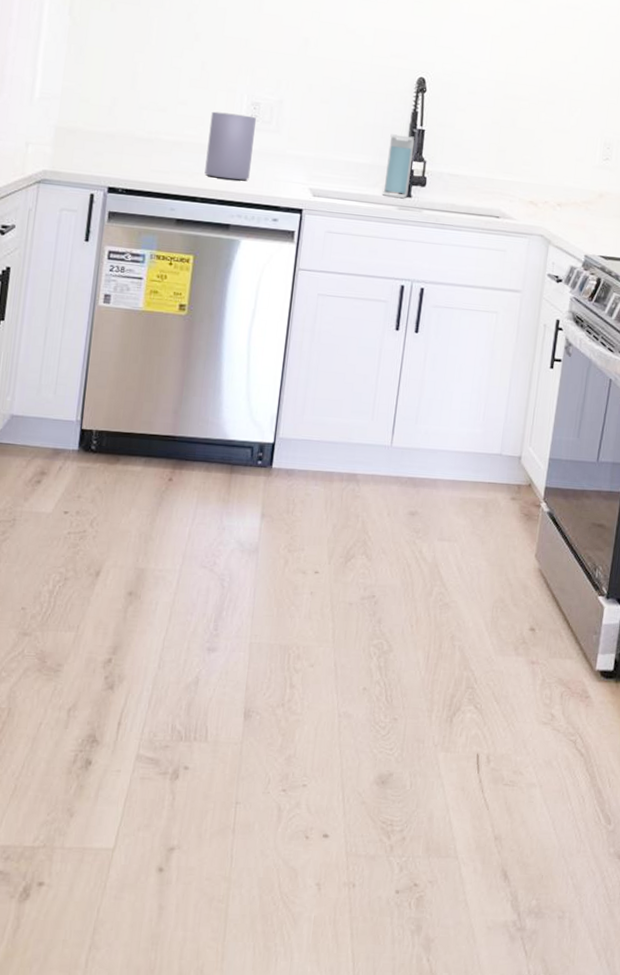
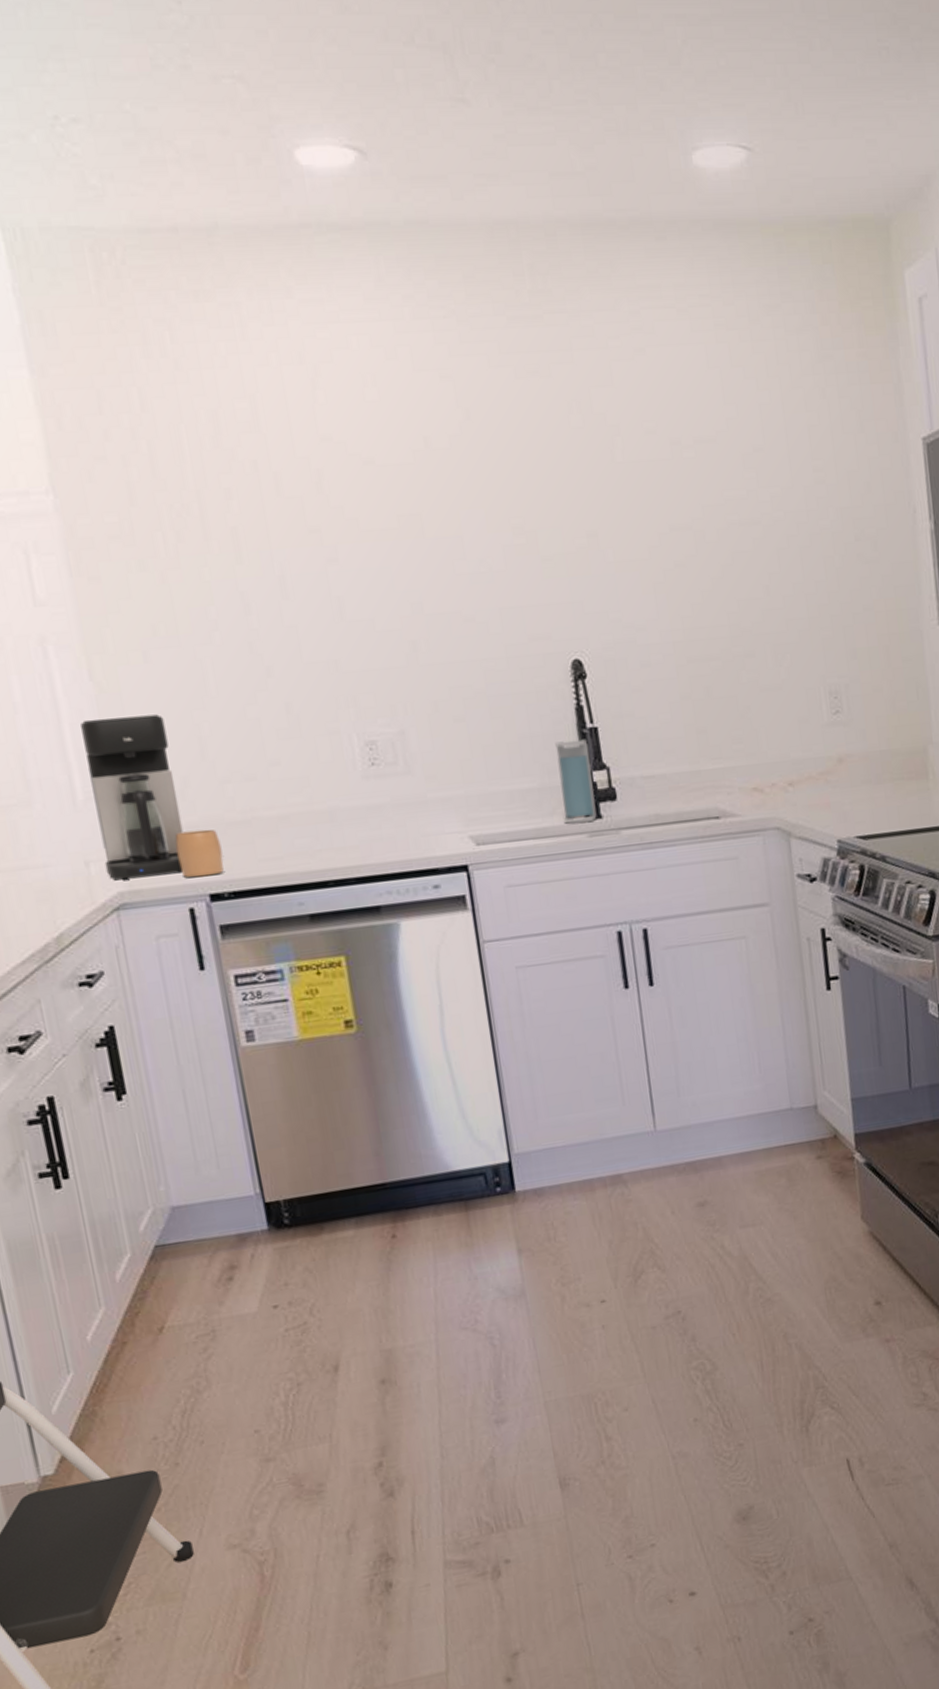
coffee maker: none [39,41,113,167] -> present [81,714,184,880]
mug: none [92,136,128,174] -> present [174,829,224,878]
canister: present [204,111,256,181] -> none [316,760,389,852]

